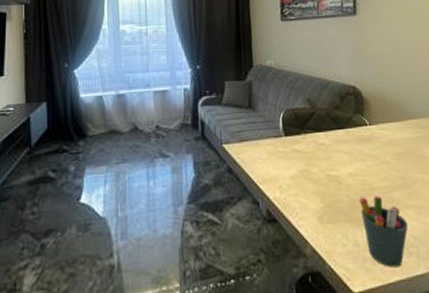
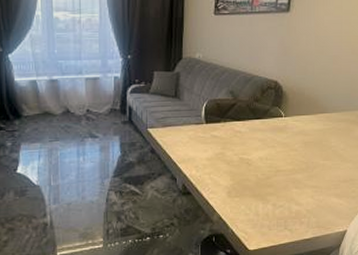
pen holder: present [359,195,408,268] -> none [265,176,304,233]

